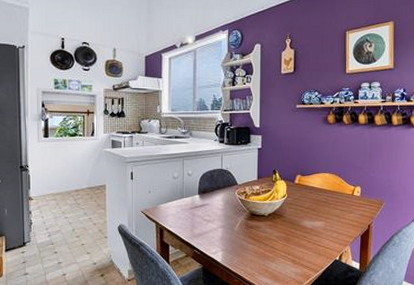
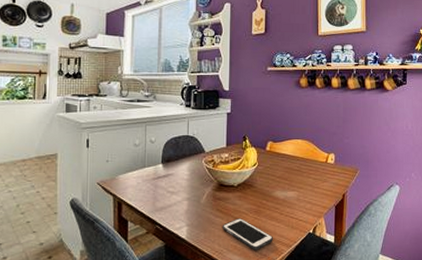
cell phone: none [254,245,301,274] -> present [222,218,273,250]

